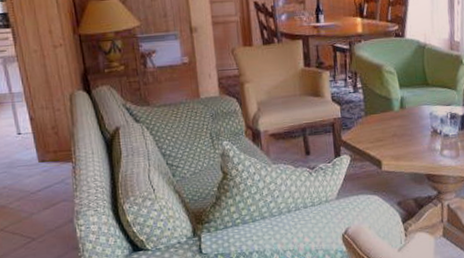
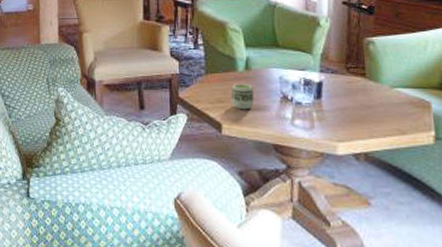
cup: none [388,122,409,146] -> present [230,84,254,110]

